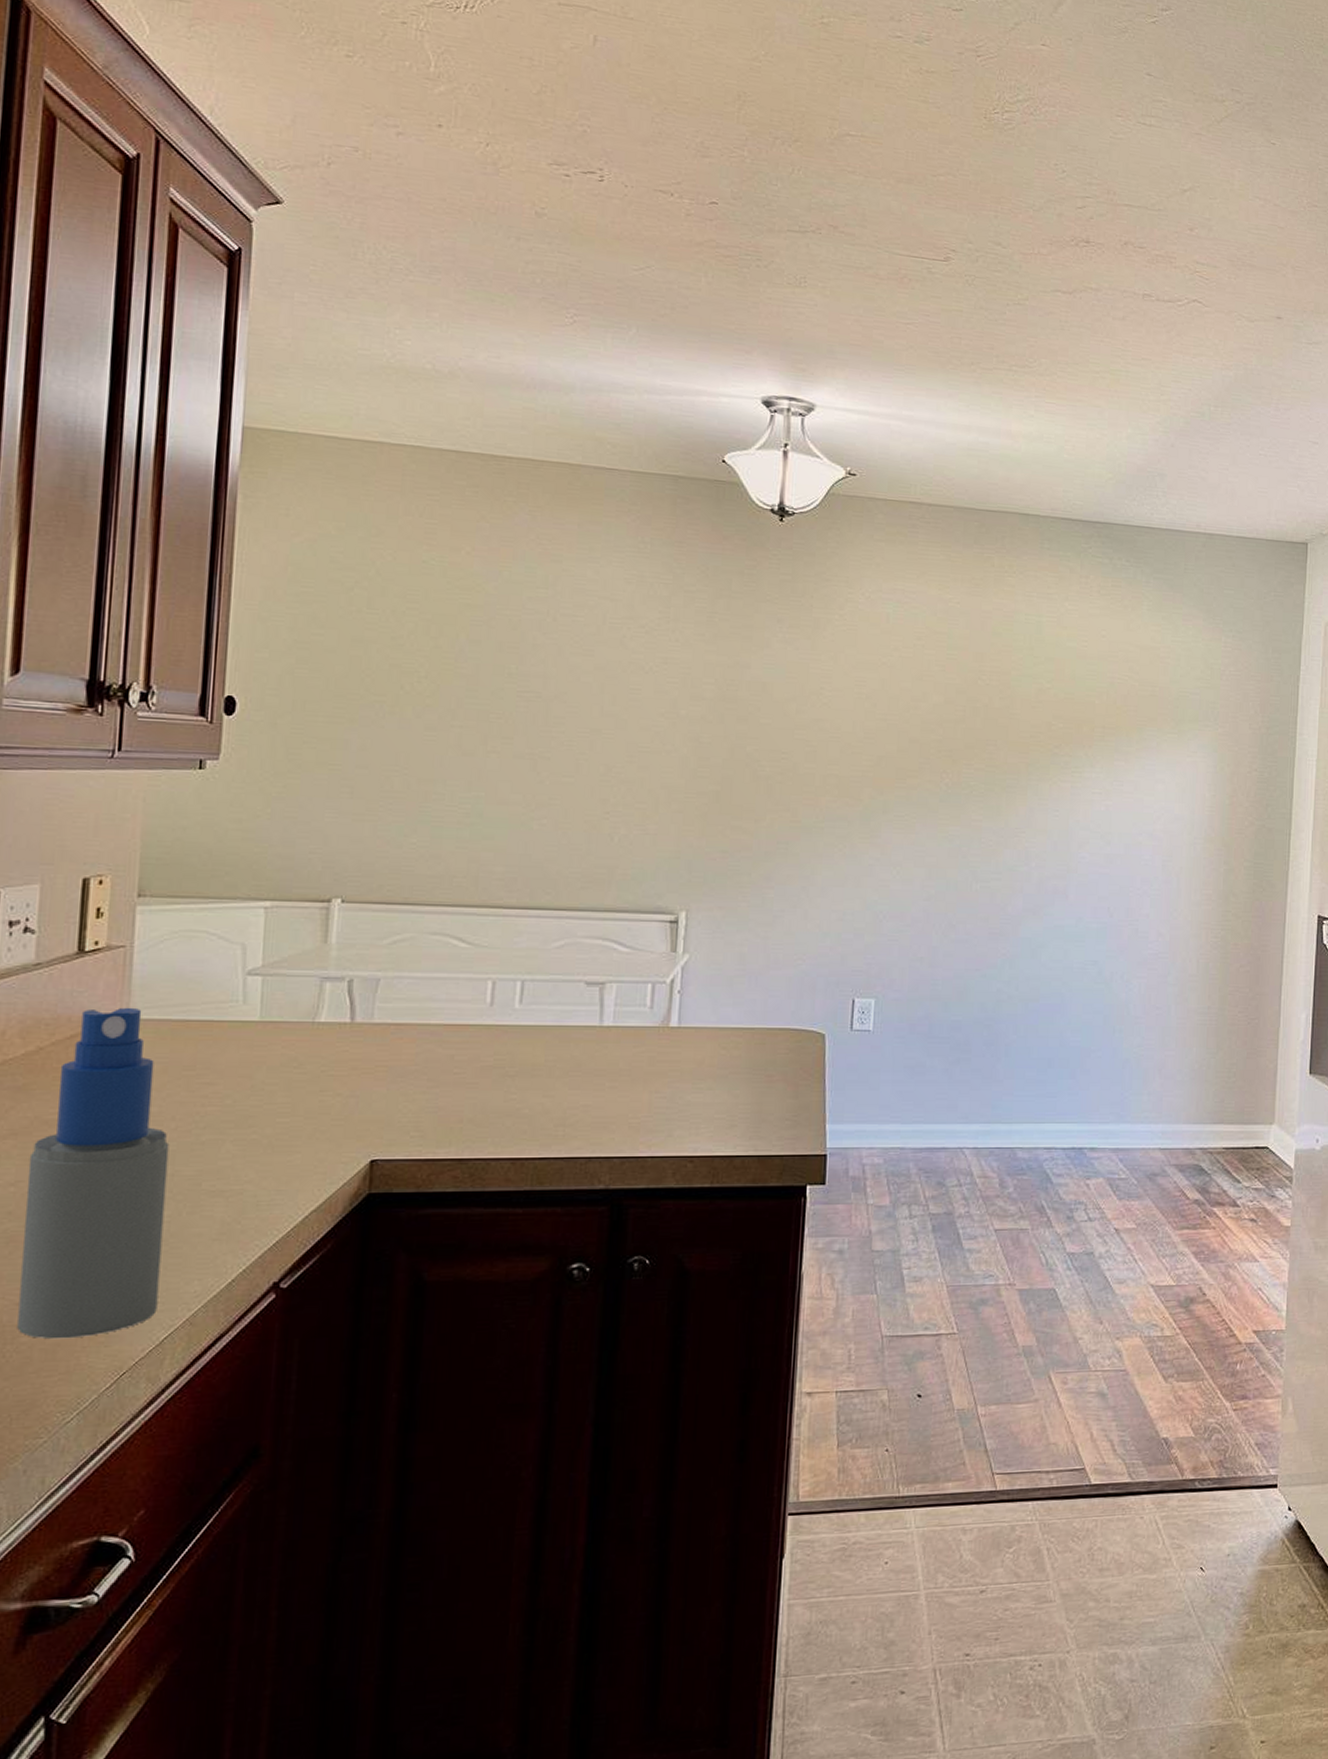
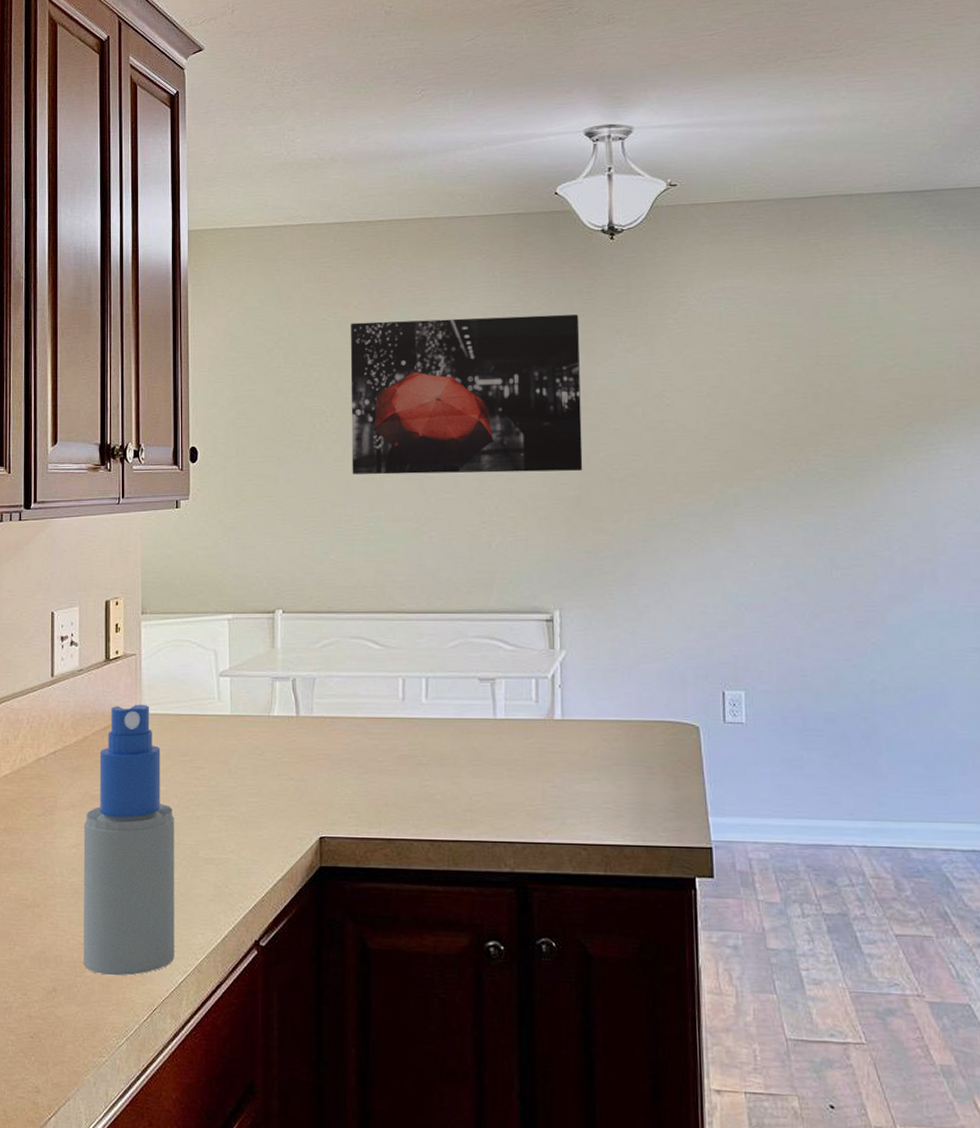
wall art: none [447,571,737,765] -> present [350,314,583,475]

